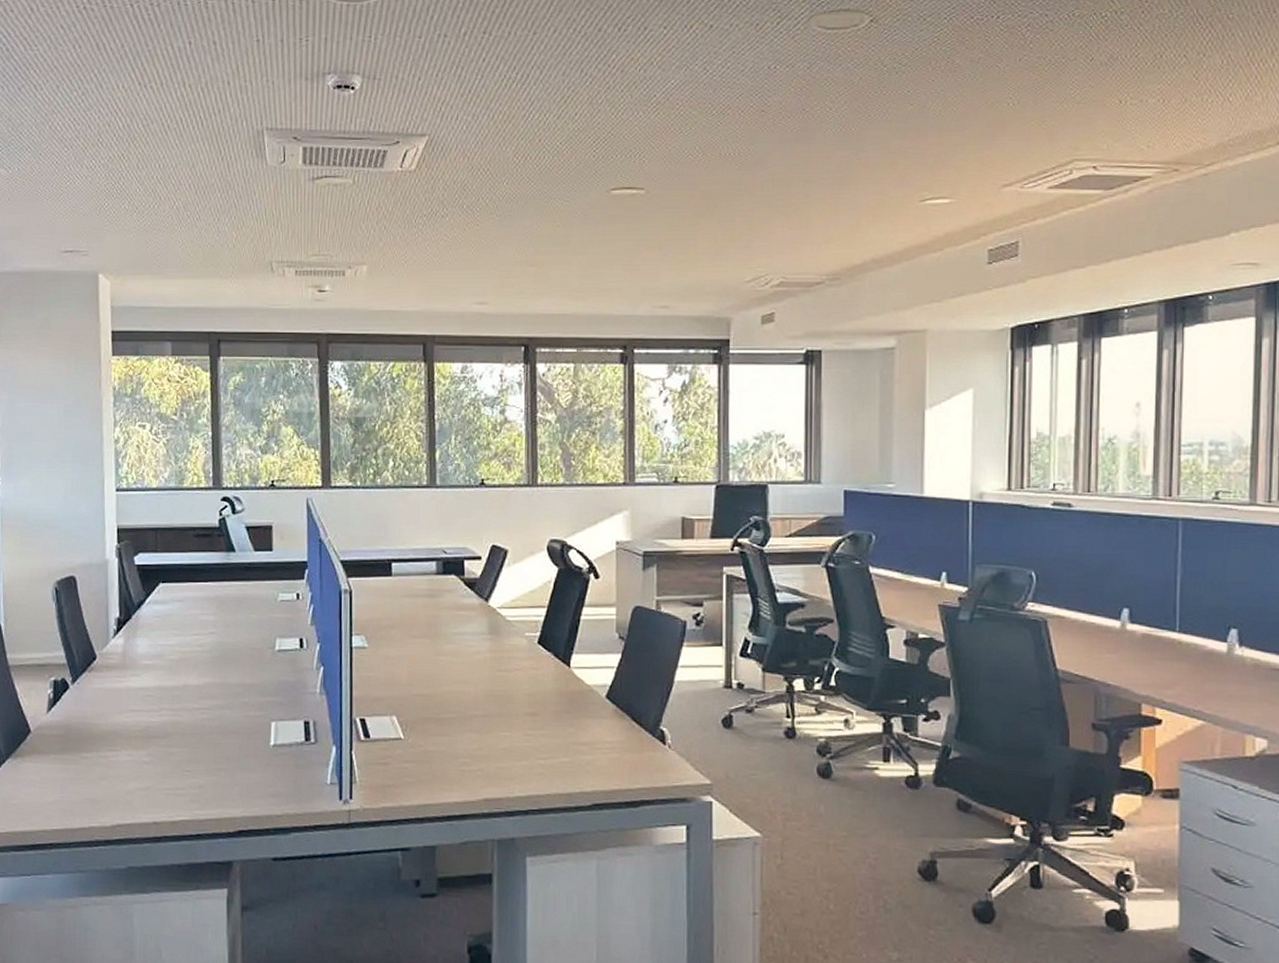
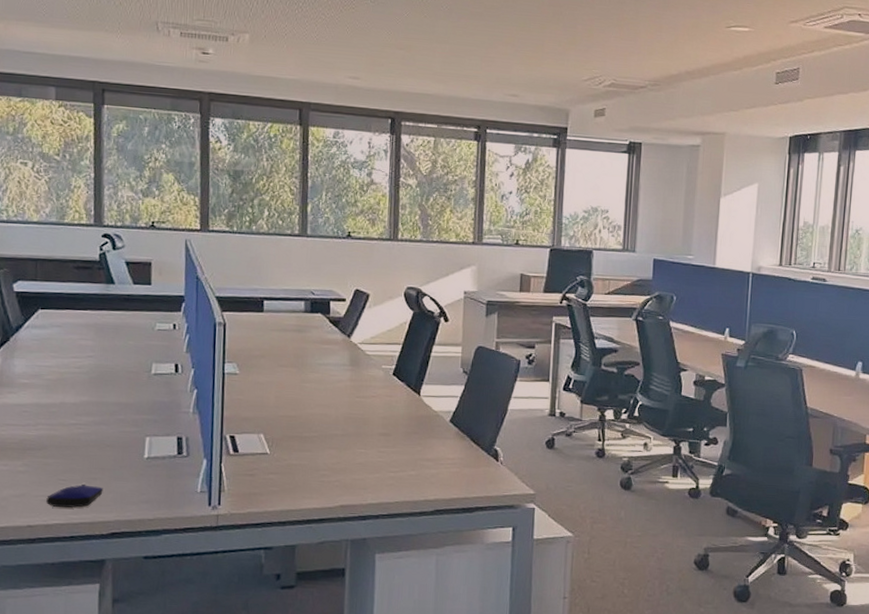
computer mouse: none [171,776,229,803] -> present [46,484,103,508]

